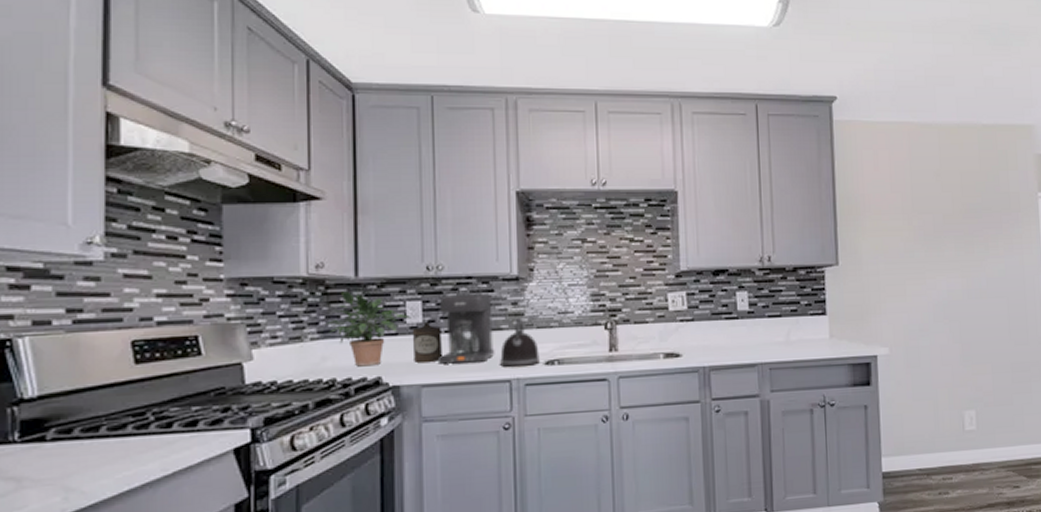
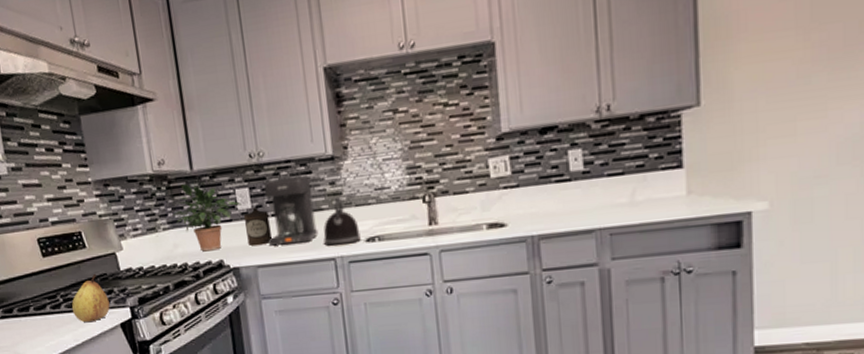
fruit: none [165,386,223,446] -> present [71,273,110,322]

